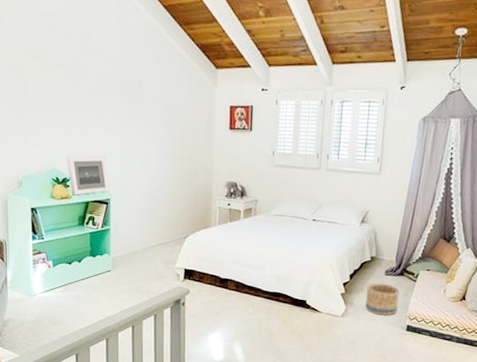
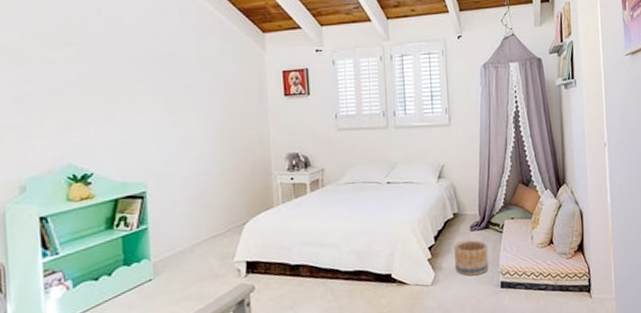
picture frame: present [67,156,109,196] -> none [86,142,144,194]

